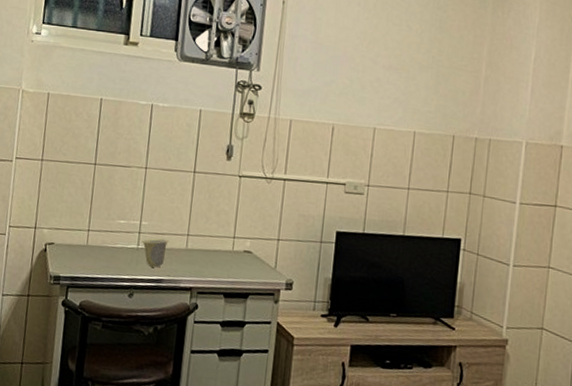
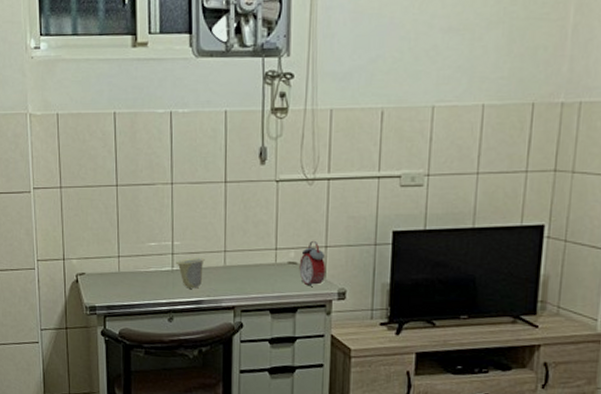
alarm clock: none [253,232,277,275] -> present [299,240,327,286]

